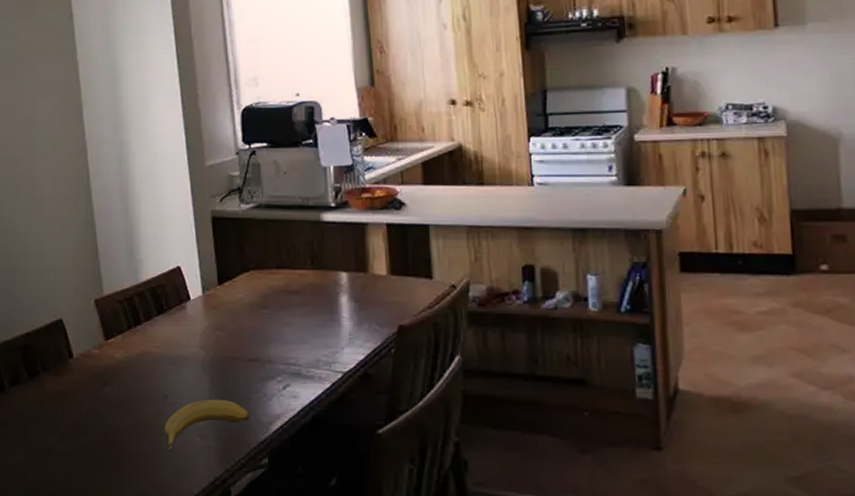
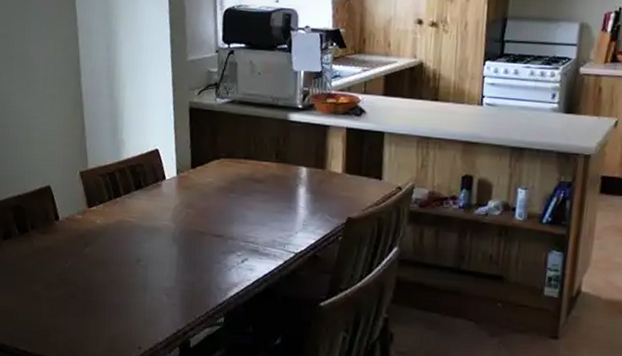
fruit: present [165,399,250,451] -> none [136,265,211,305]

